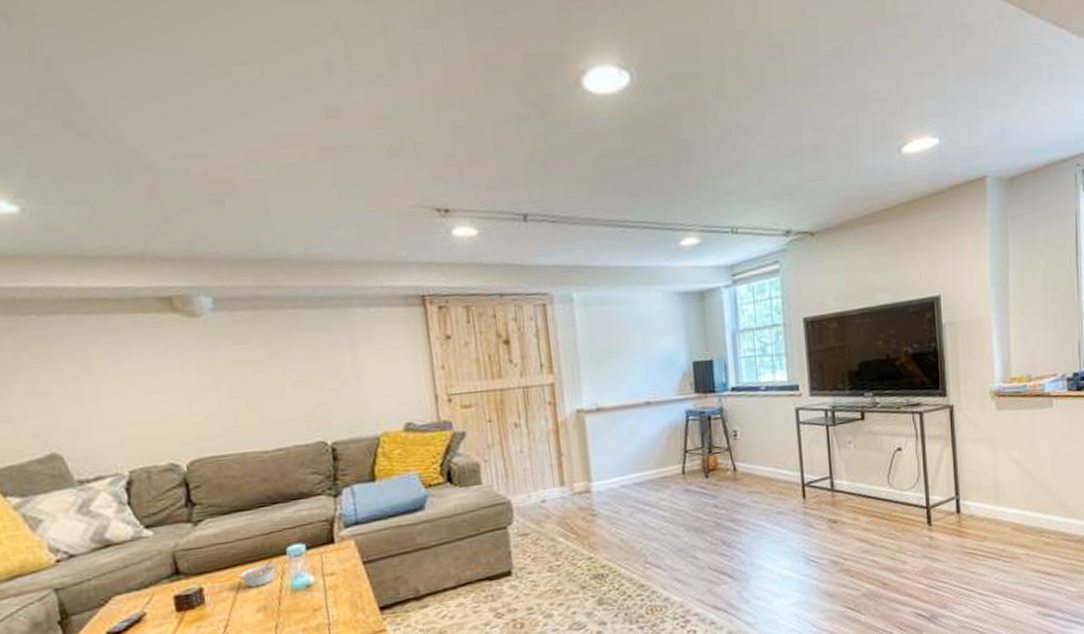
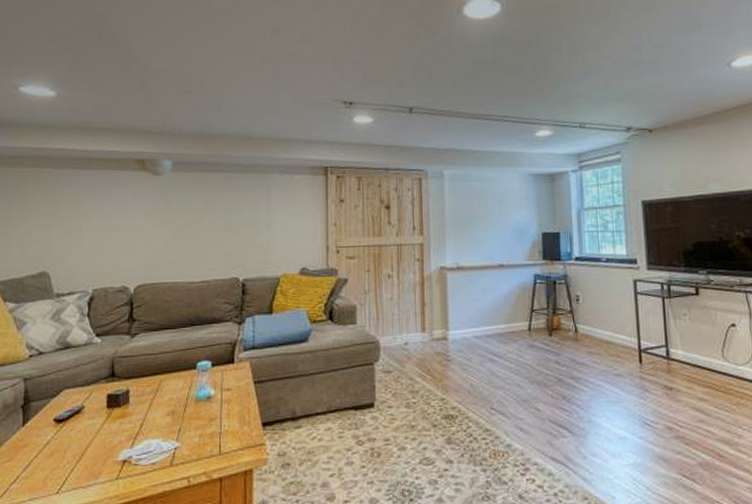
legume: present [238,560,277,588] -> none [158,372,187,394]

